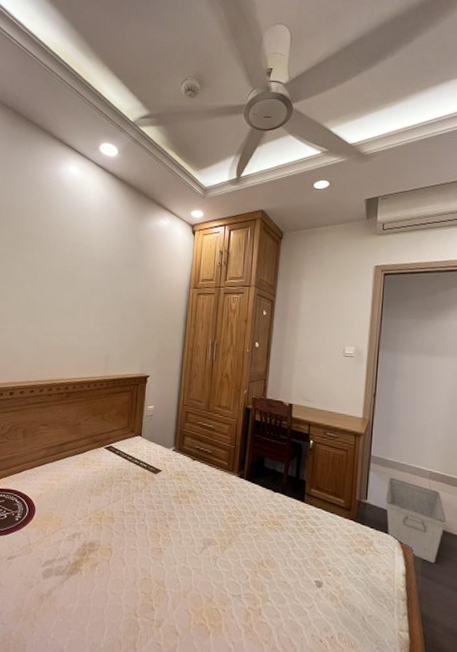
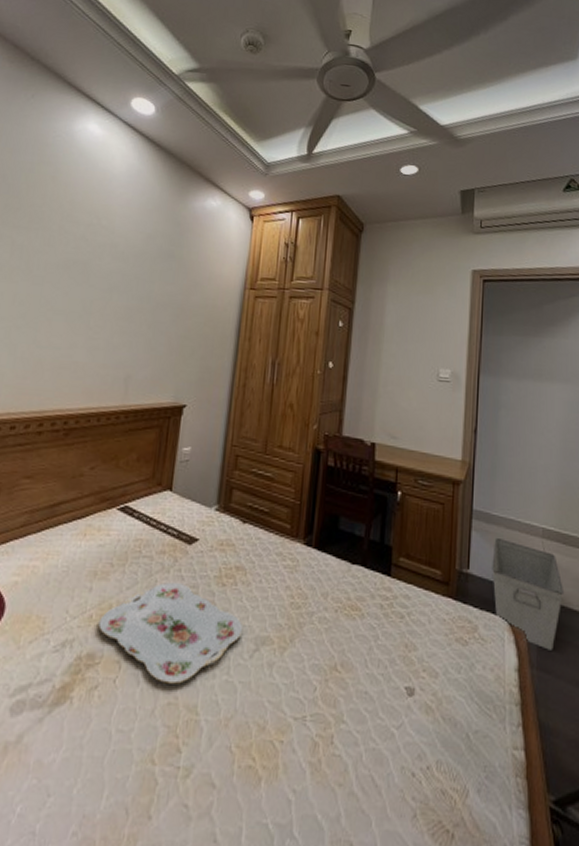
serving tray: none [96,498,195,567] -> present [98,582,243,684]

